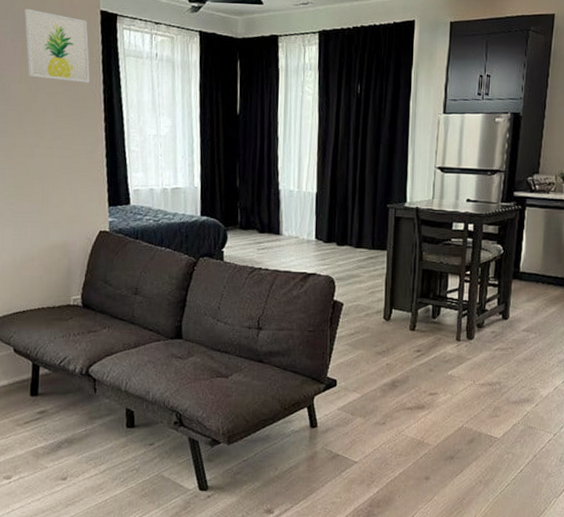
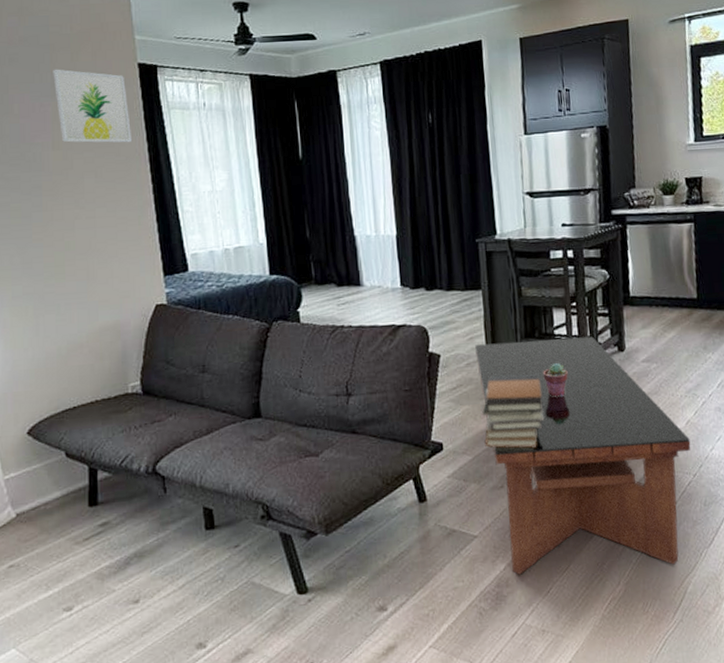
book stack: none [373,328,429,393] -> present [482,375,545,448]
coffee table: none [375,298,556,508] -> present [475,336,691,575]
potted succulent: none [432,322,455,353] -> present [543,362,568,397]

